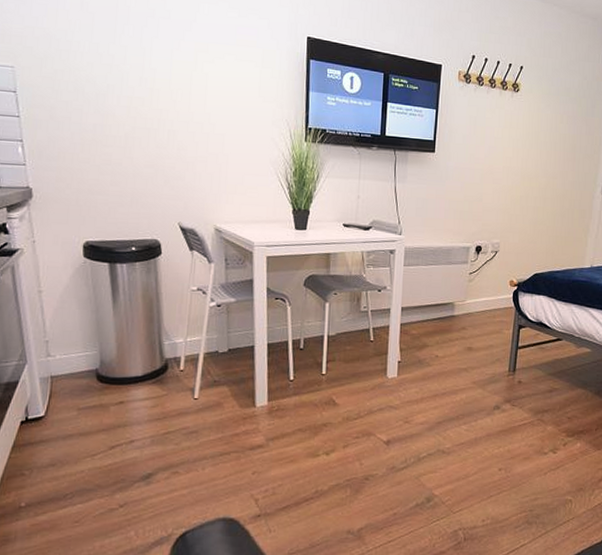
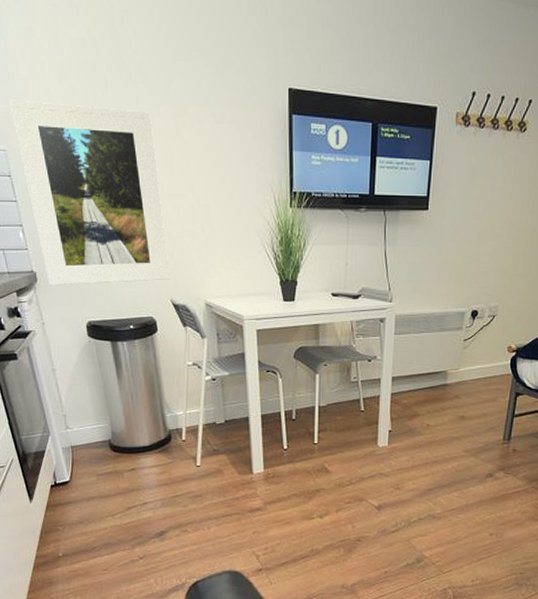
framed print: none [24,20,180,204] -> present [9,99,171,286]

